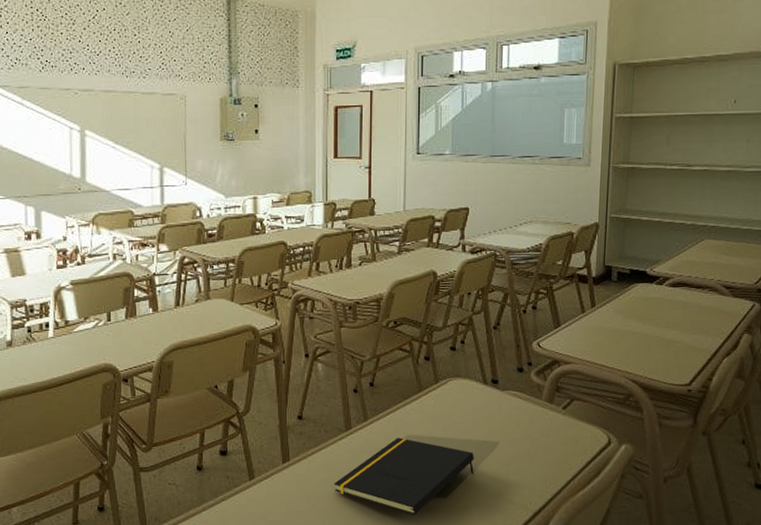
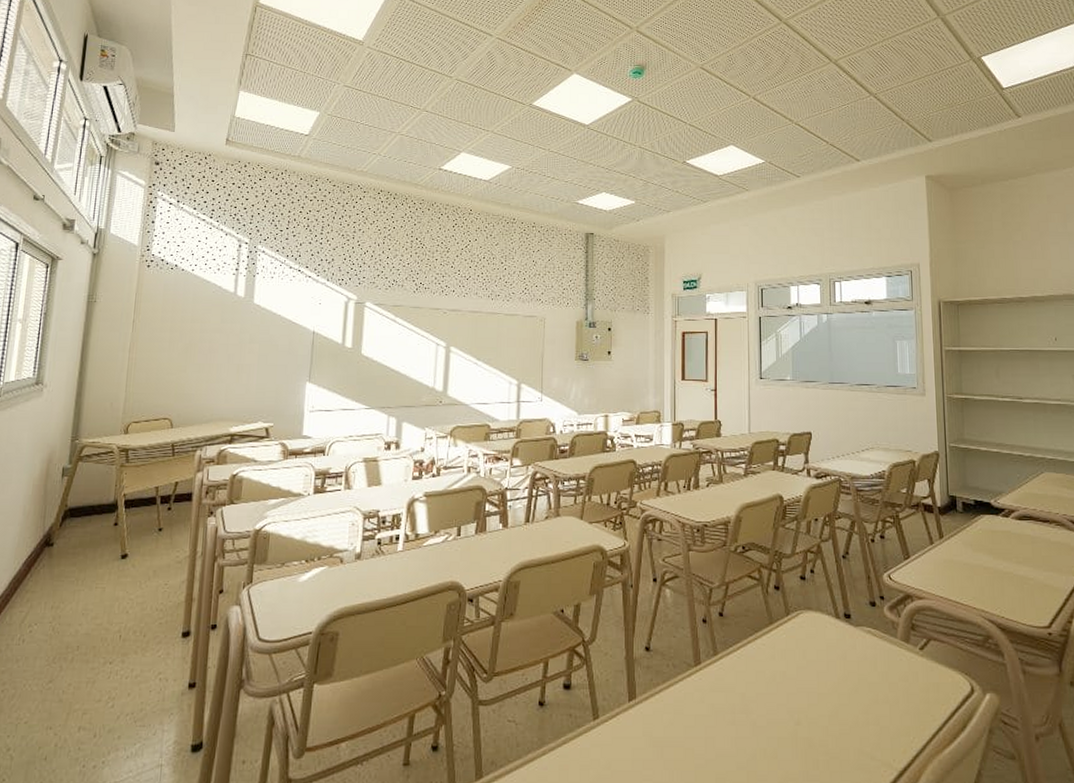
notepad: present [334,438,474,516] -> none [683,676,831,770]

